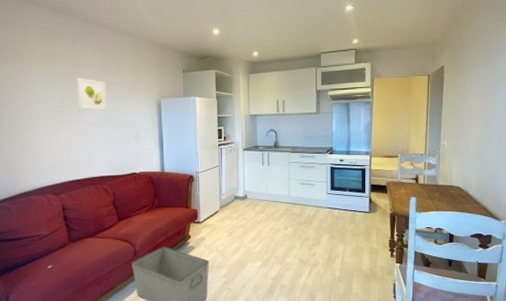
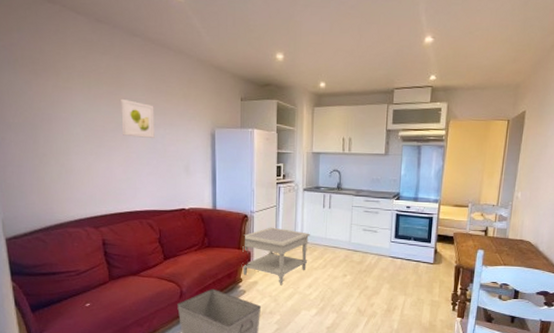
side table: none [189,185,252,239] -> present [241,227,310,284]

